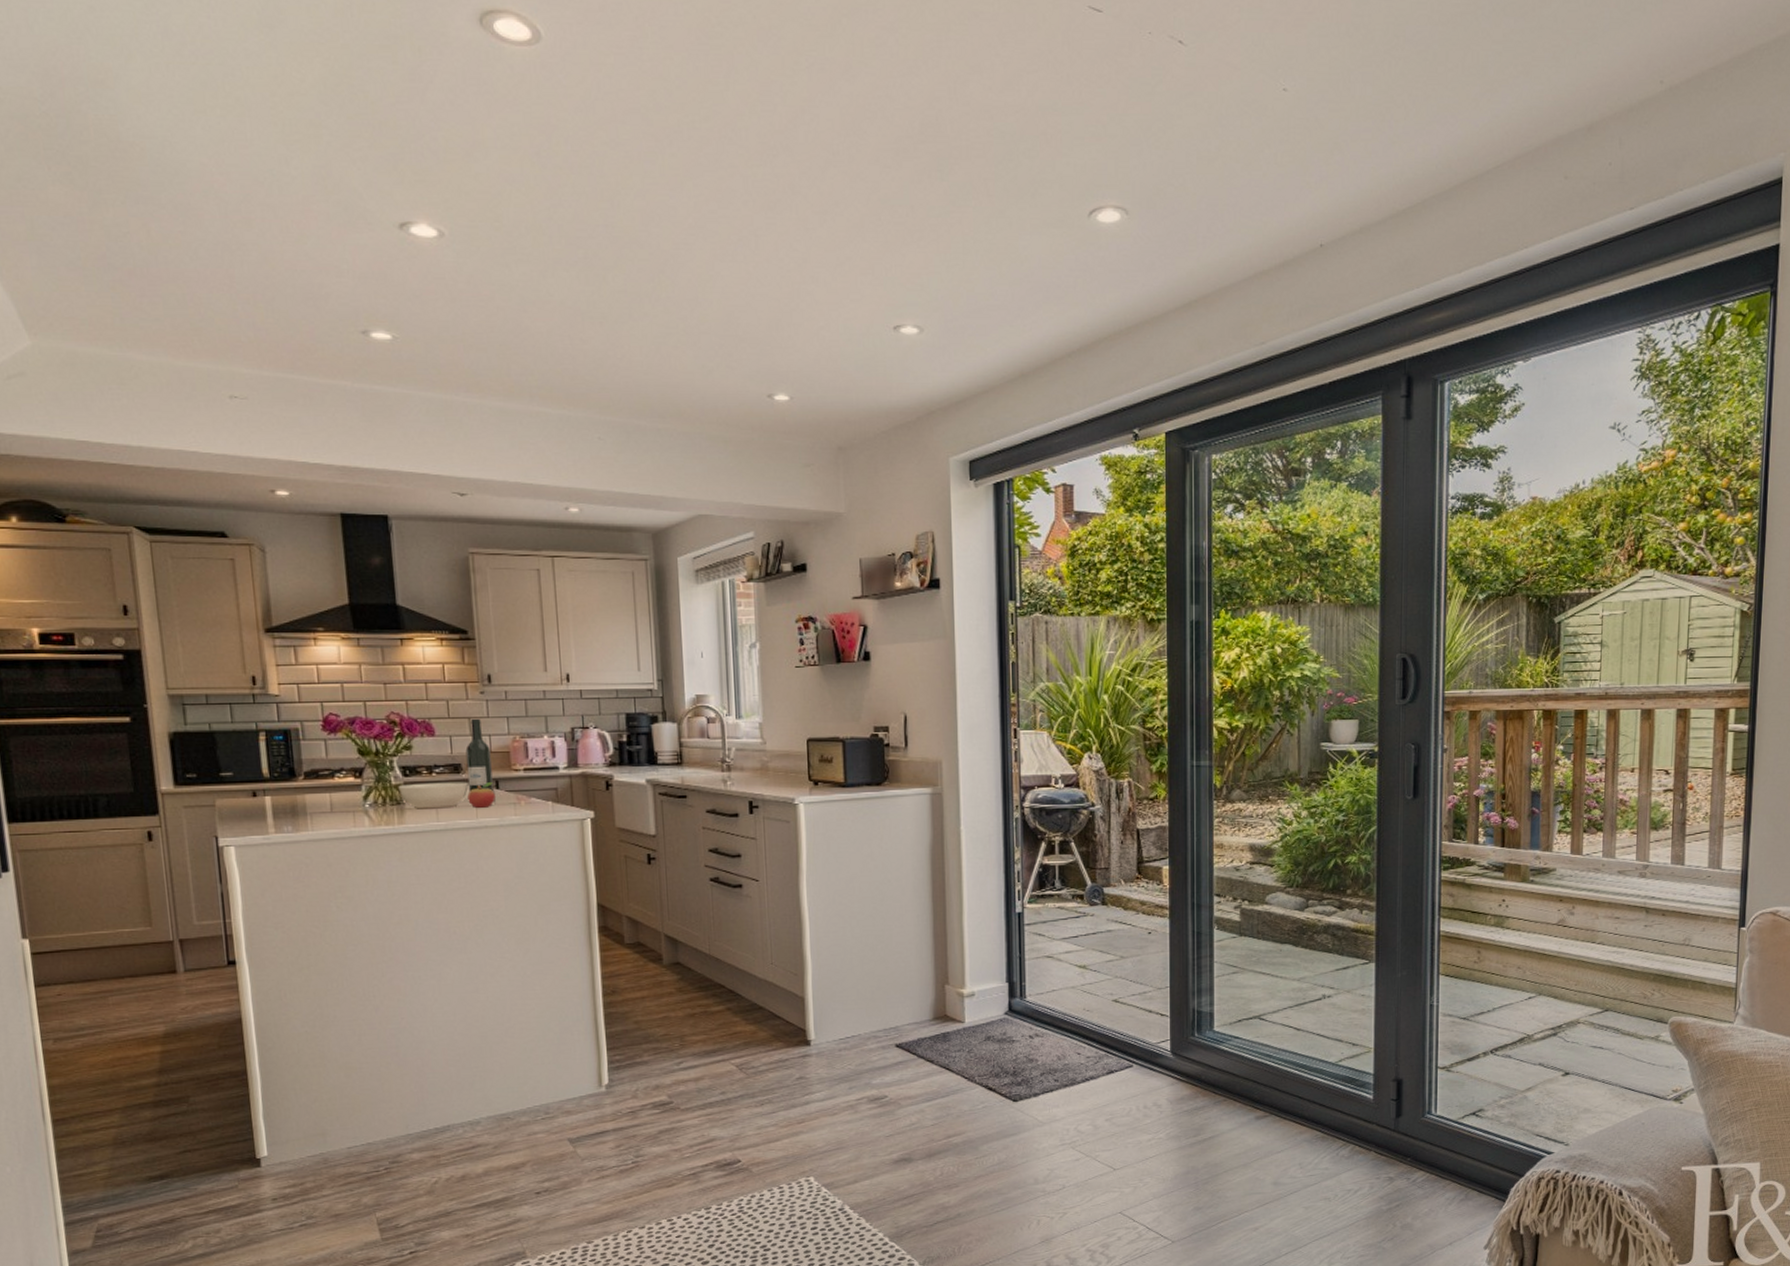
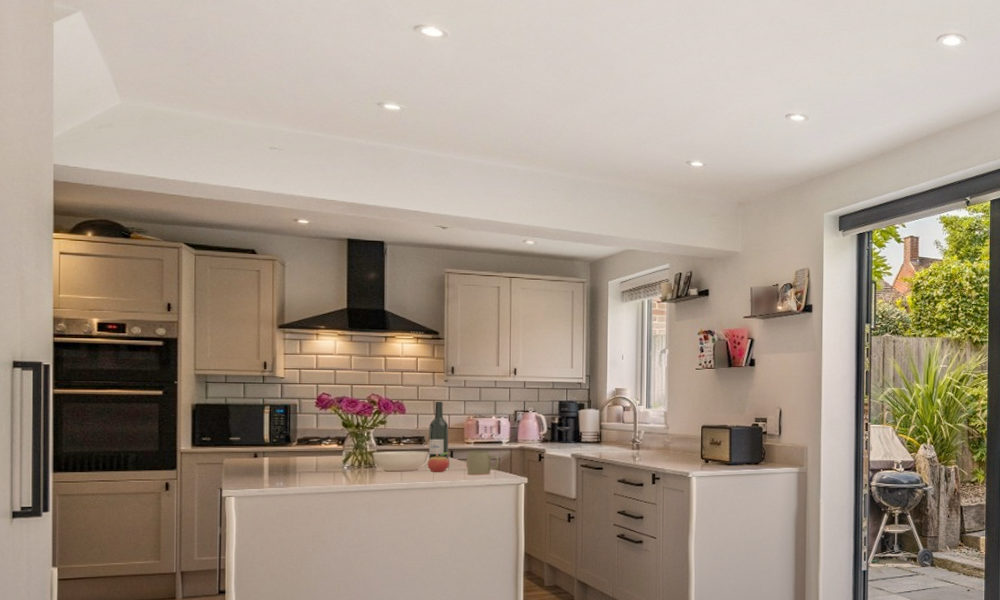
mug: none [516,778,557,811] -> present [467,450,499,476]

